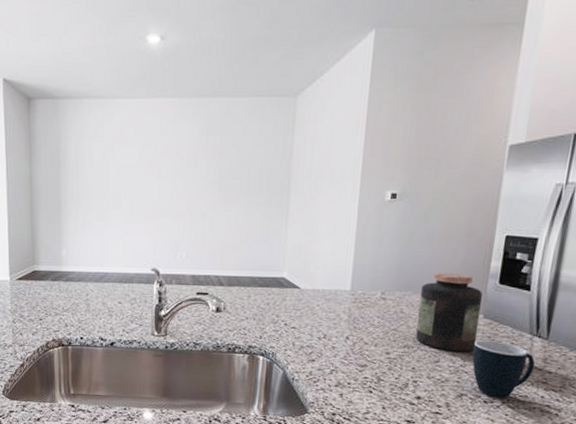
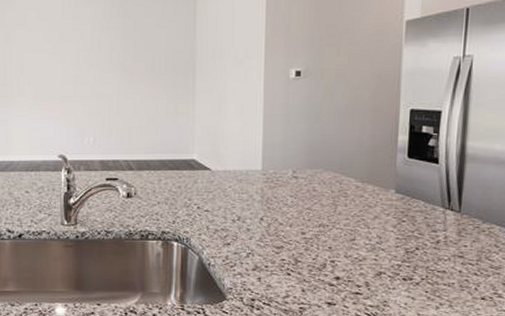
jar: present [416,272,483,352] -> none [330,148,393,229]
mug: present [472,340,535,398] -> none [387,216,449,275]

